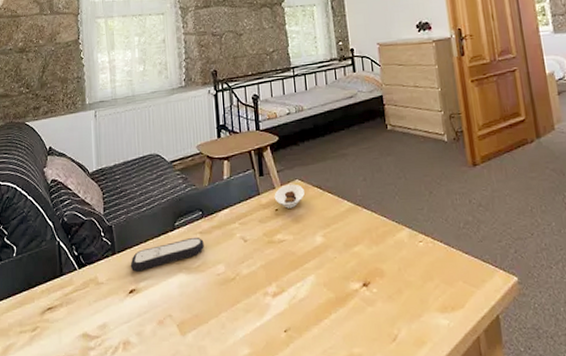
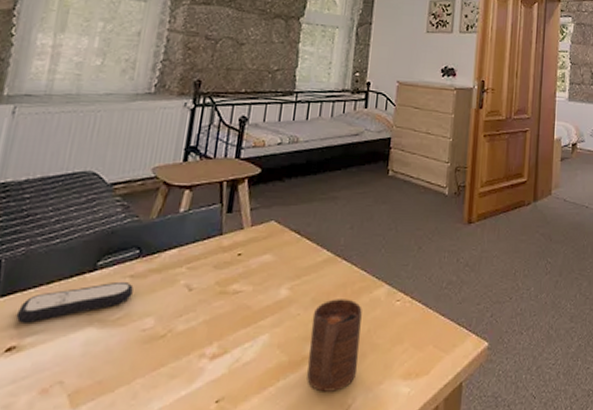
saucer: present [274,184,304,208] -> none [239,225,279,254]
cup: none [347,242,397,324] -> present [307,299,362,392]

